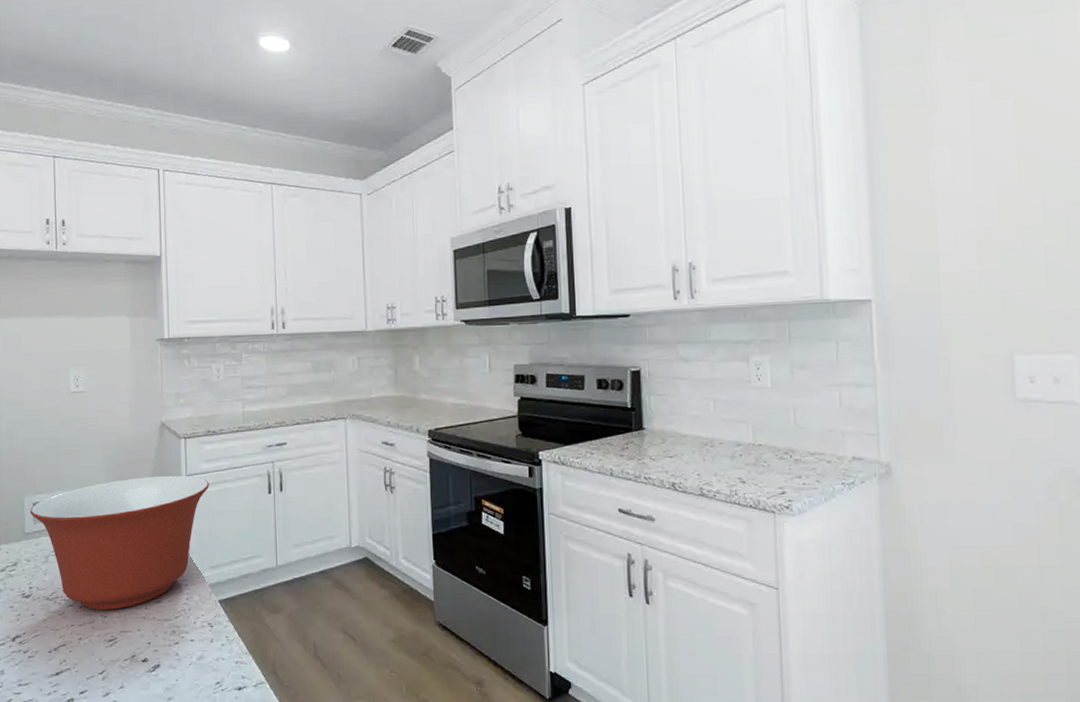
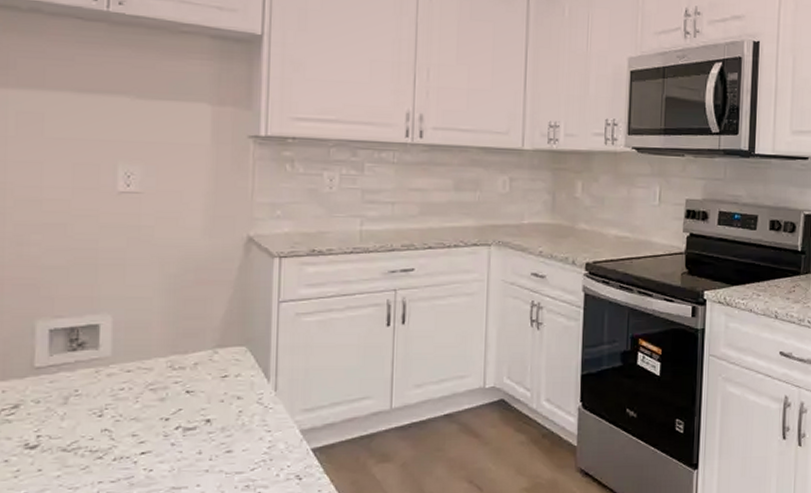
mixing bowl: present [29,475,209,610] -> none [43,301,309,463]

